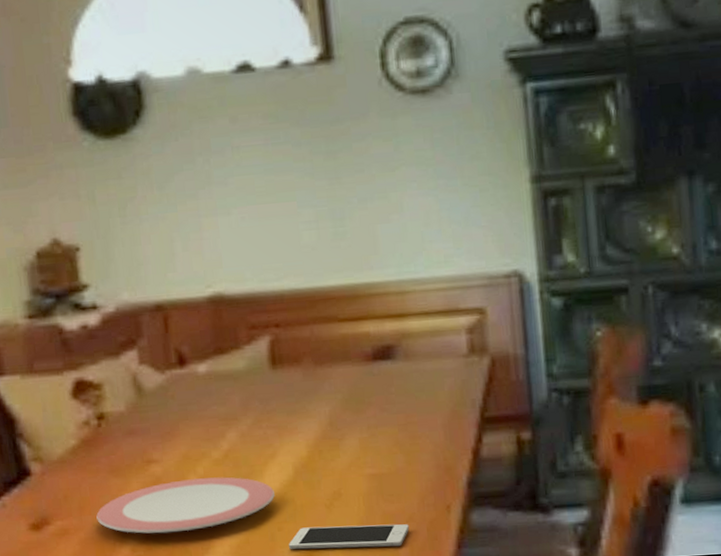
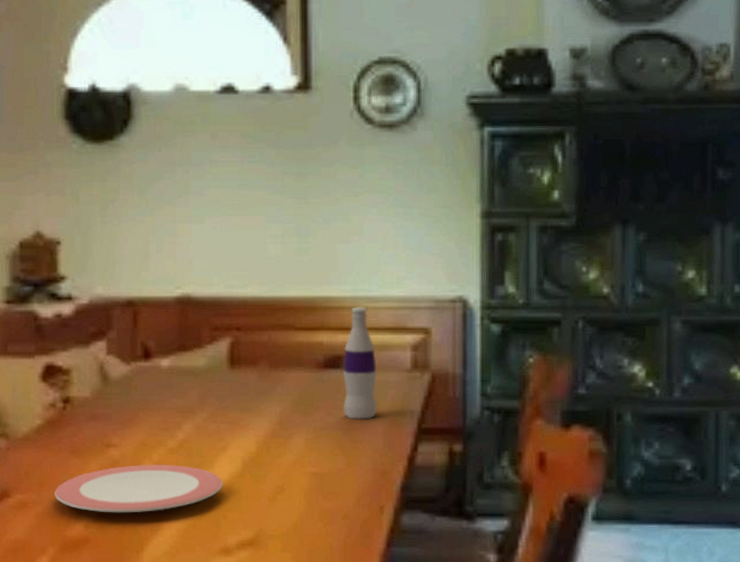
cell phone: present [289,524,409,550] -> none [232,517,344,541]
bottle: none [393,290,435,414] -> present [343,307,377,419]

